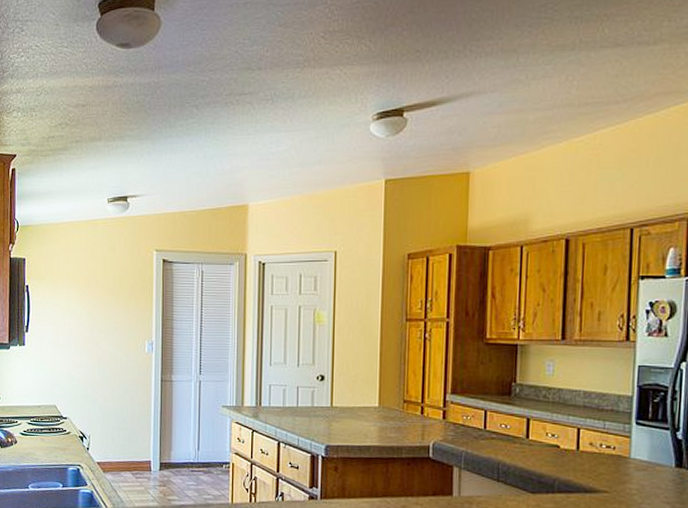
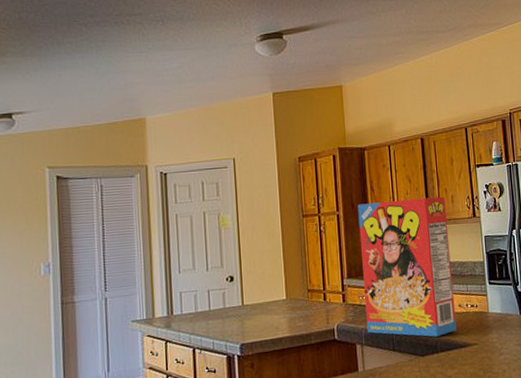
cereal box: none [468,311,589,475] -> present [357,196,456,337]

